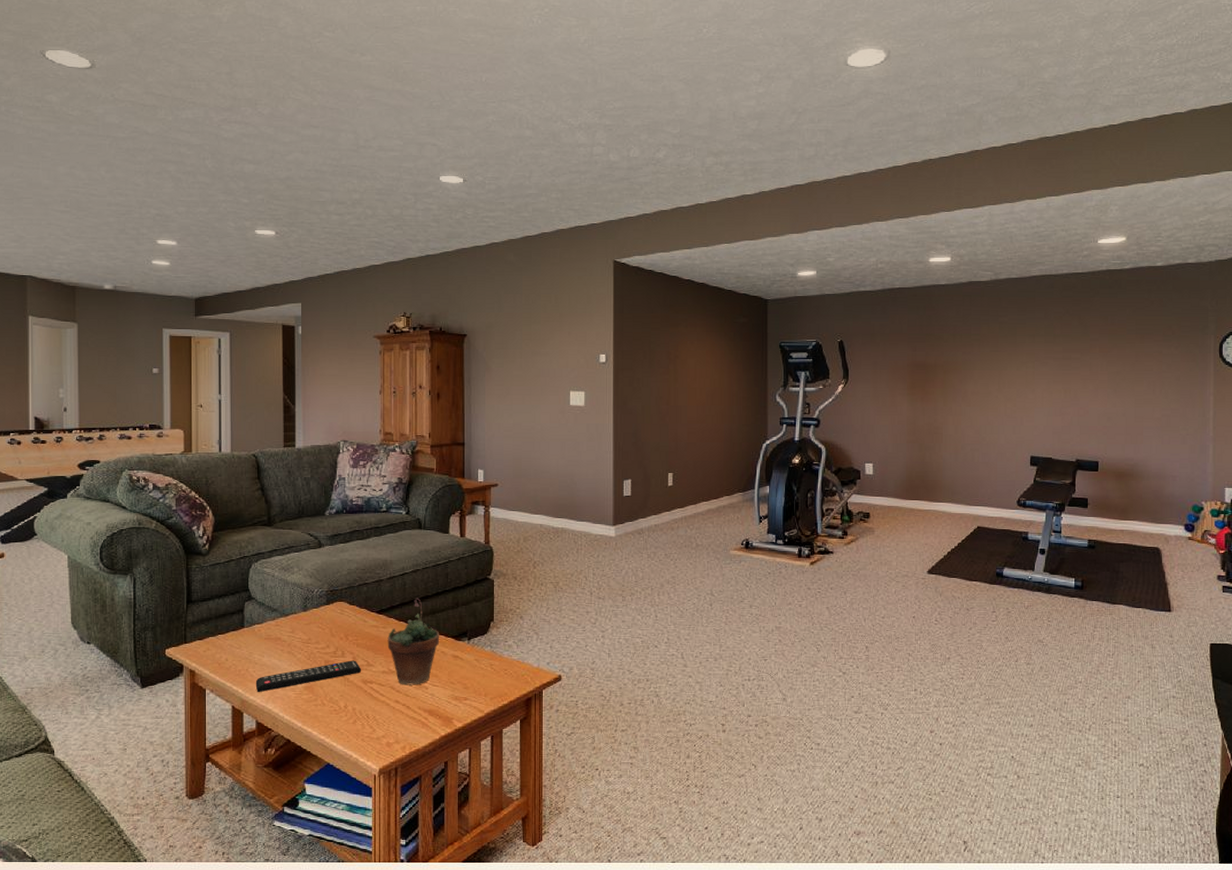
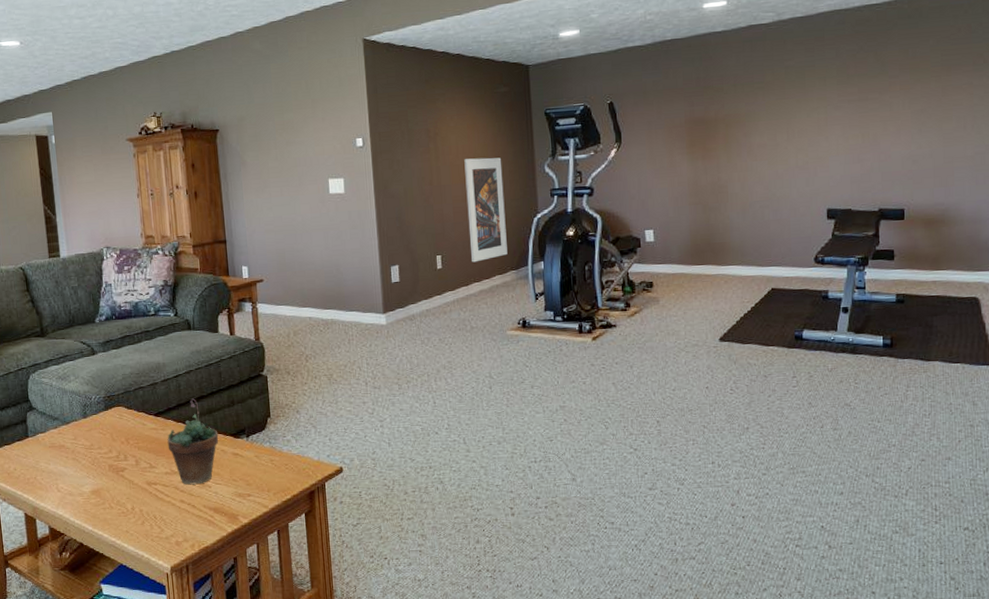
remote control: present [255,660,362,693] -> none [44,463,145,500]
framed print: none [701,383,737,482] -> present [464,157,508,263]

